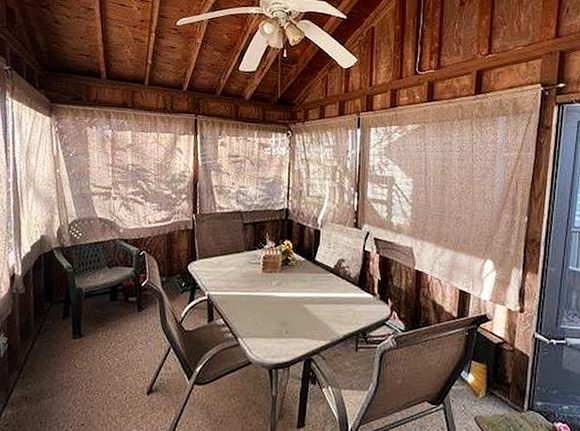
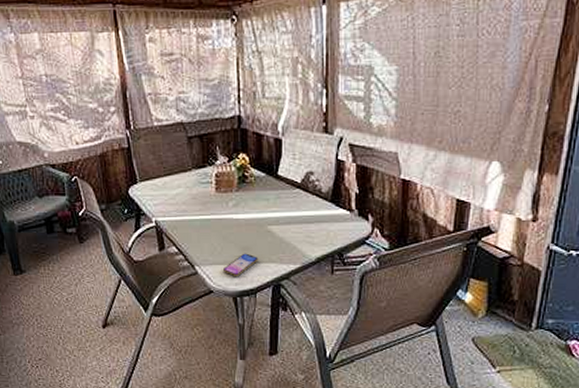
smartphone: none [262,328,294,350] -> present [222,253,259,277]

